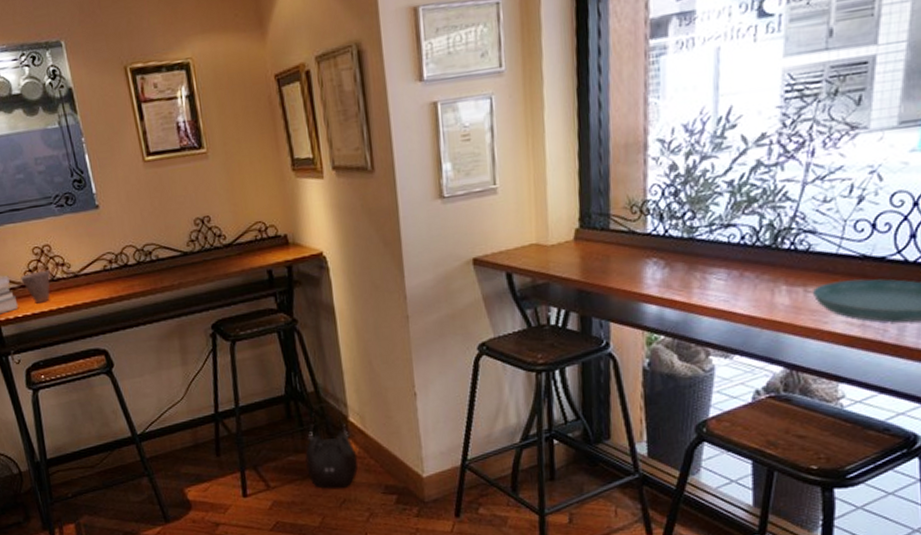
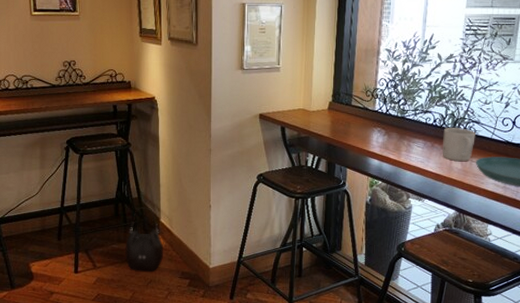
mug: none [756,243,810,295] -> present [442,128,475,162]

